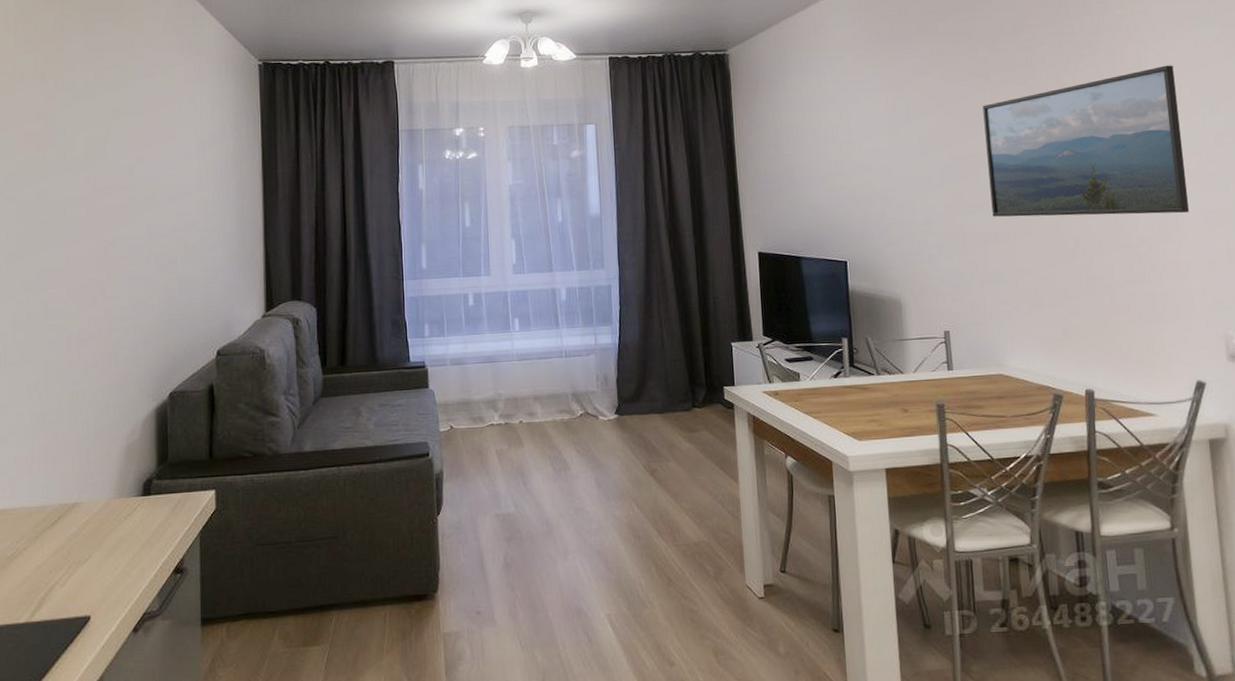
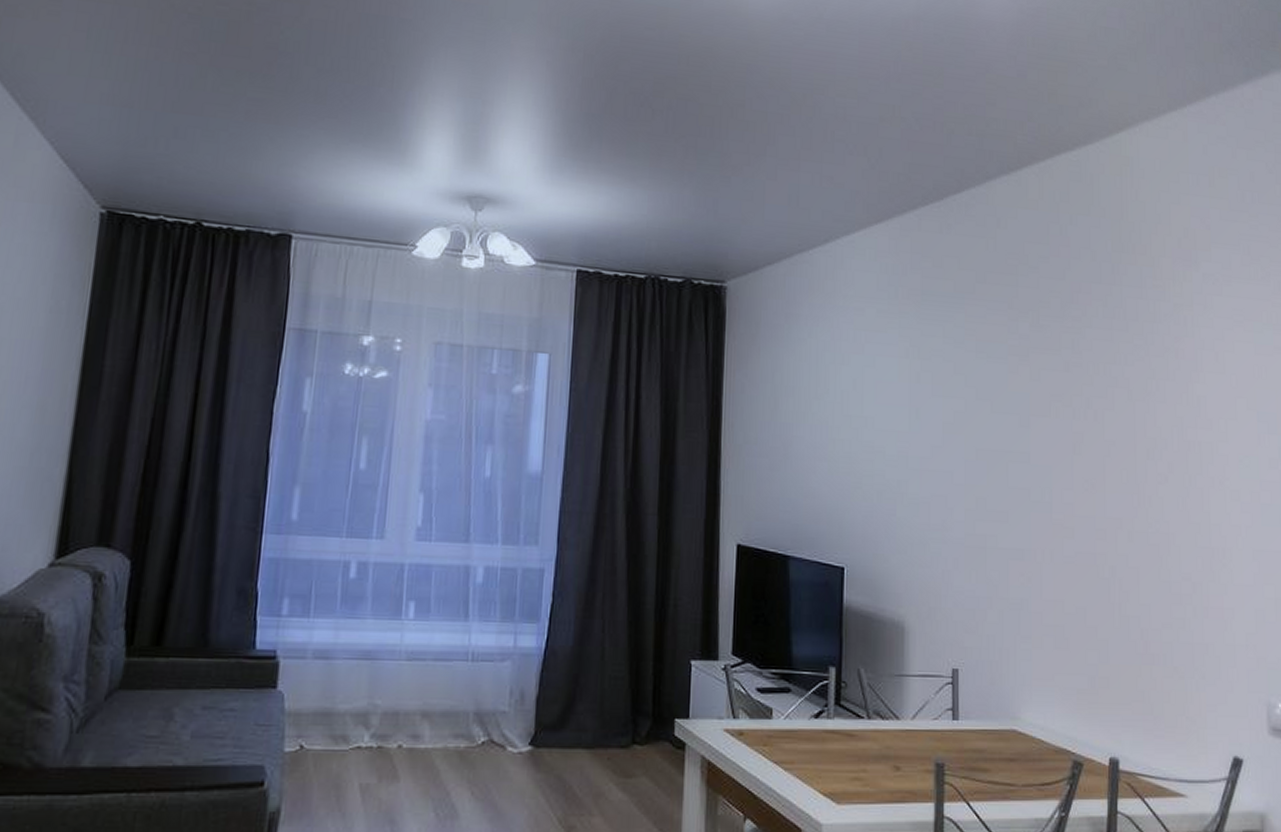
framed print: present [982,65,1190,217] -> none [1019,370,1238,550]

